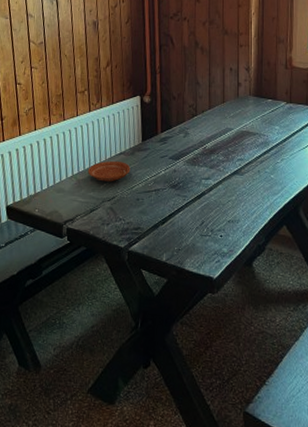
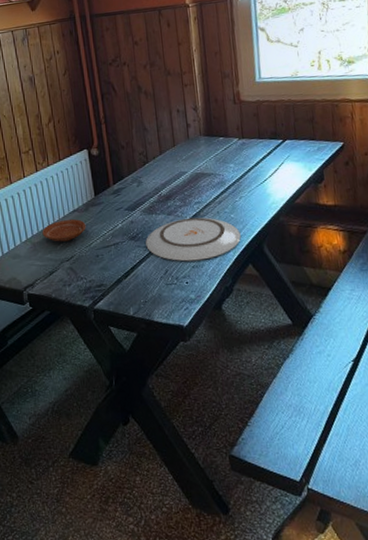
plate: none [186,173,278,216] -> present [145,217,241,262]

